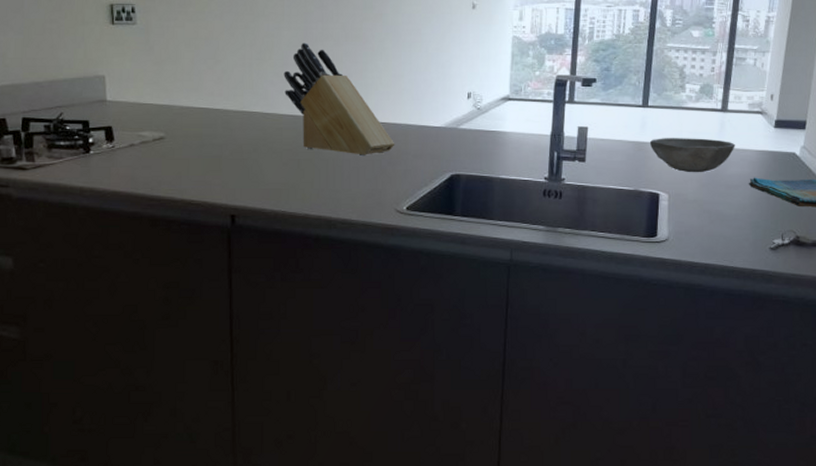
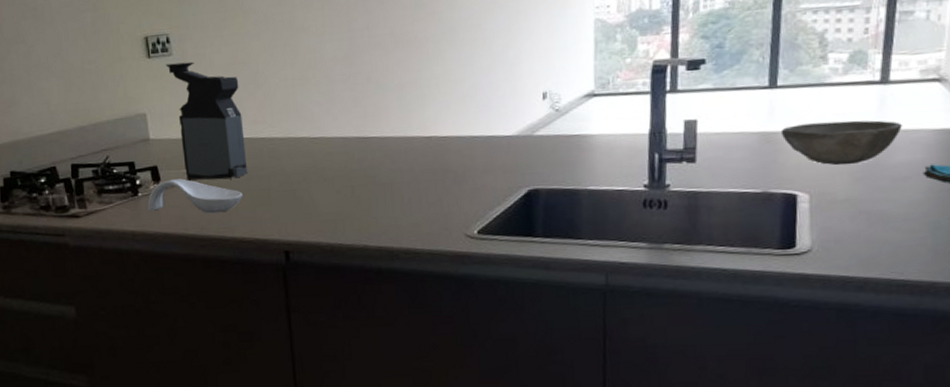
spoon rest: none [98,140,195,175] -> present [147,179,243,214]
coffee maker: none [128,32,201,144] -> present [165,61,248,180]
knife block: present [283,42,395,157] -> none [329,54,460,177]

